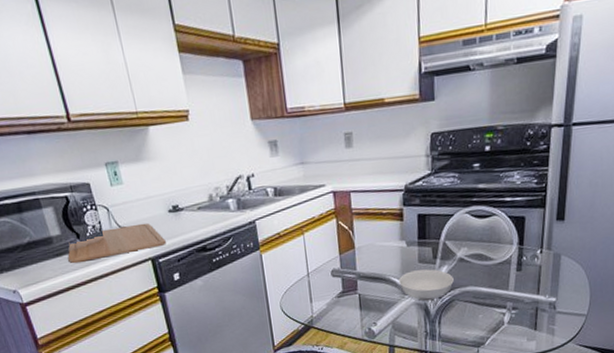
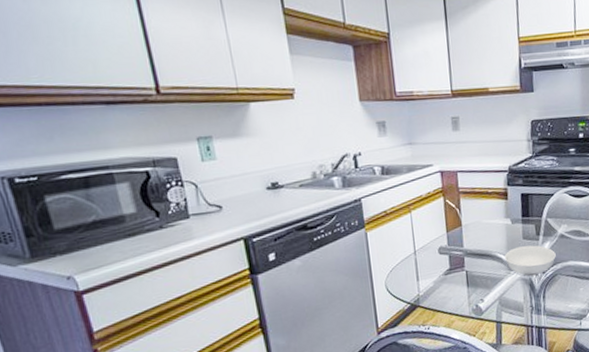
chopping board: present [67,223,166,263] -> none [142,200,262,244]

